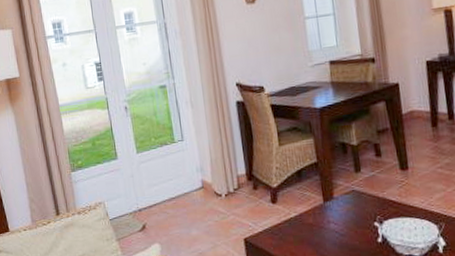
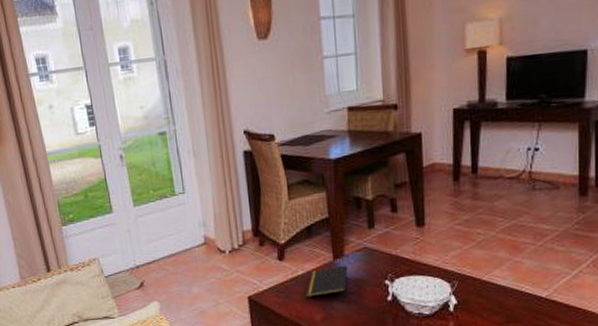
notepad: none [298,207,338,239] -> present [305,265,348,297]

